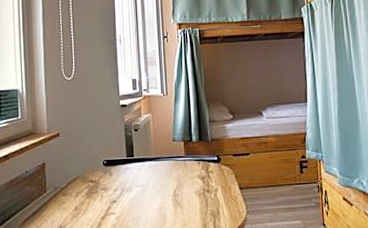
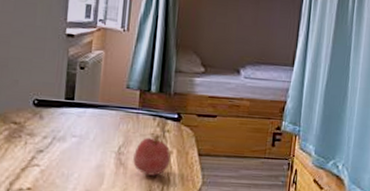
apple: none [187,177,217,211] -> present [133,136,171,176]

